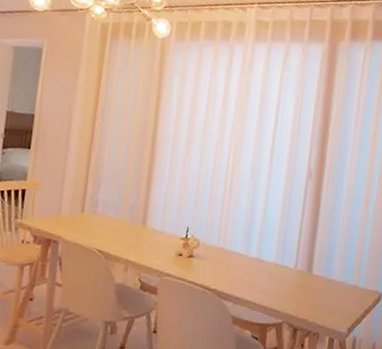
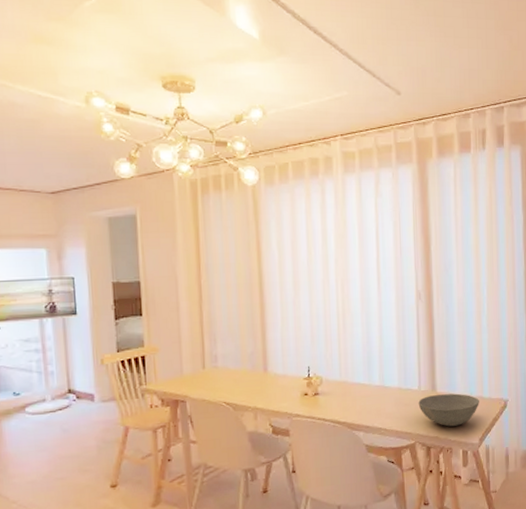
bowl: none [292,276,354,312] -> present [418,393,479,427]

